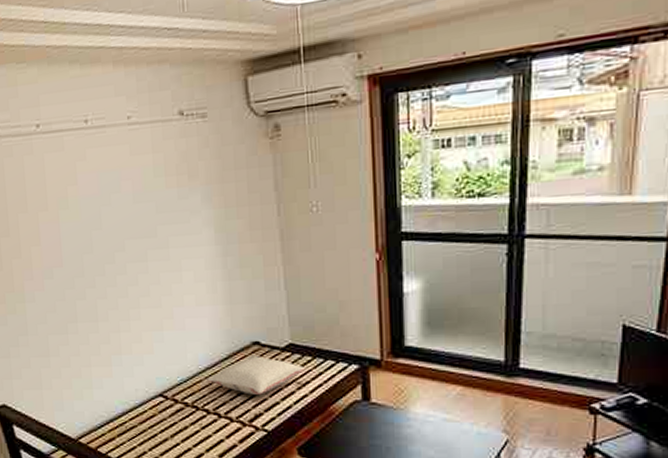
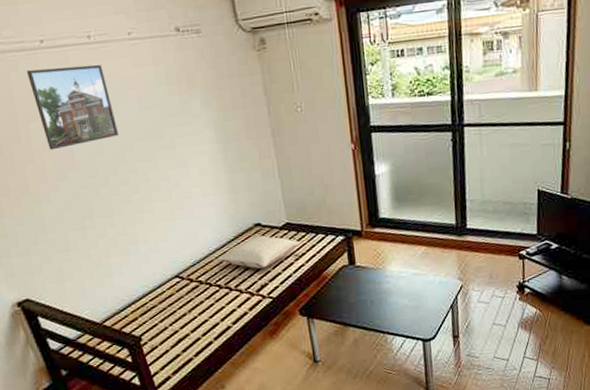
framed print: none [20,151,110,245] -> present [26,64,120,150]

